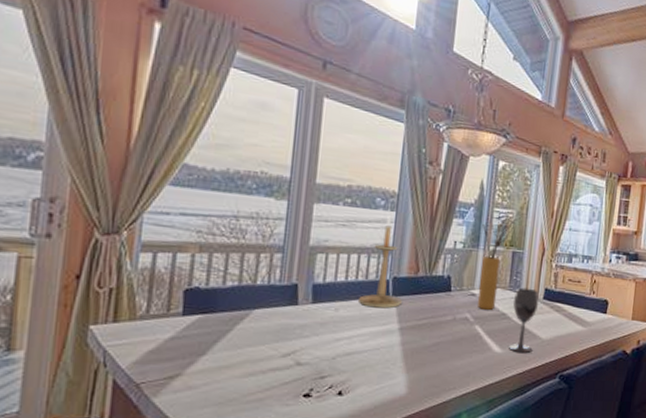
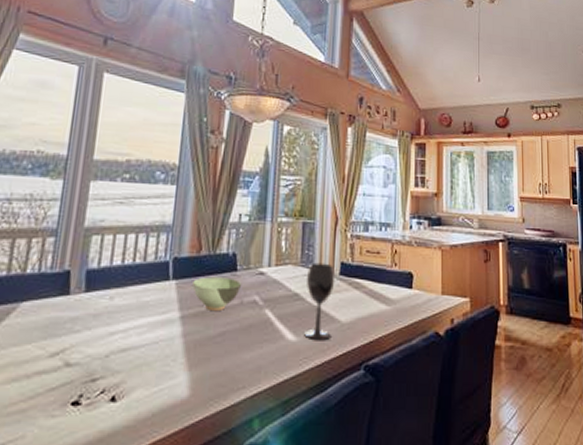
candlestick: present [357,215,403,309] -> none [134,190,185,294]
bowl: none [410,295,456,326] -> present [192,277,242,312]
vase: present [477,213,517,310] -> none [266,181,305,290]

